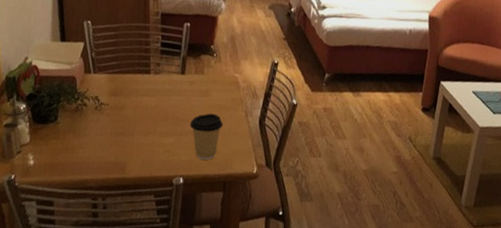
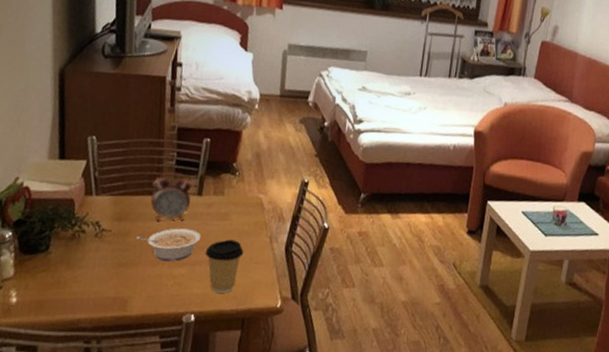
legume: none [131,102,185,132] -> present [137,228,200,262]
alarm clock: none [140,52,176,96] -> present [150,171,192,221]

